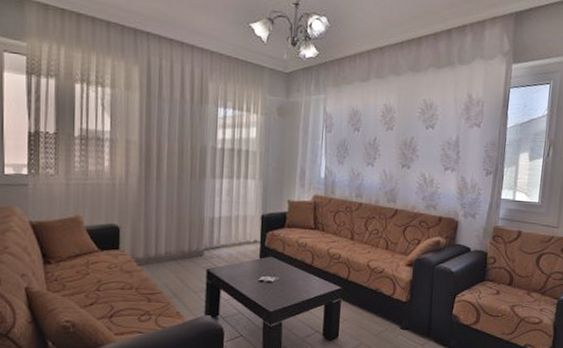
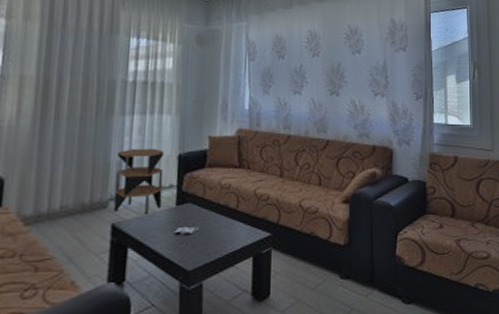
side table: none [208,207,250,263] -> present [113,148,165,214]

